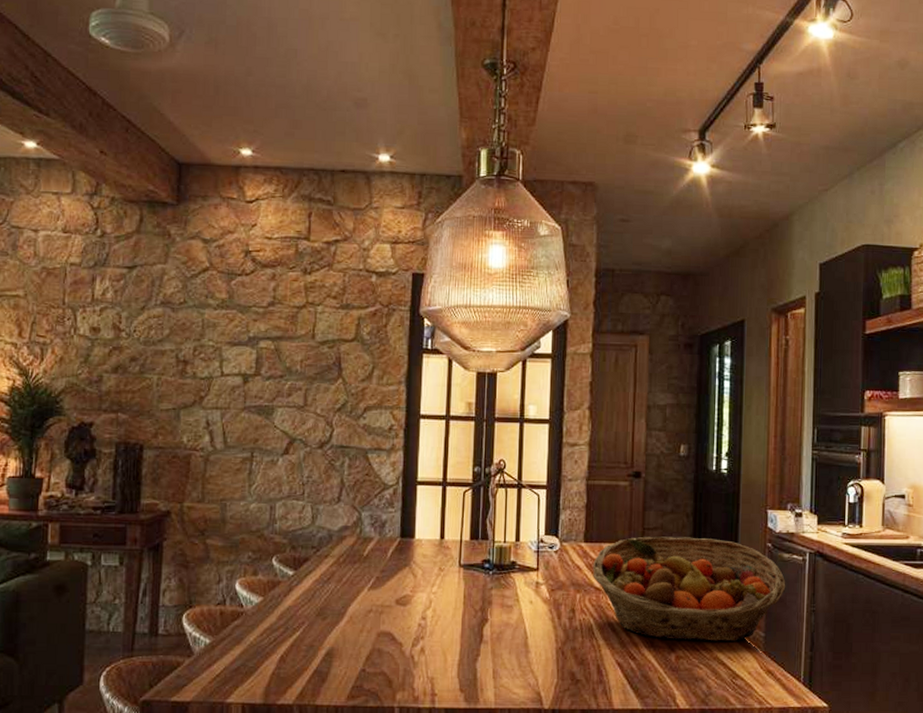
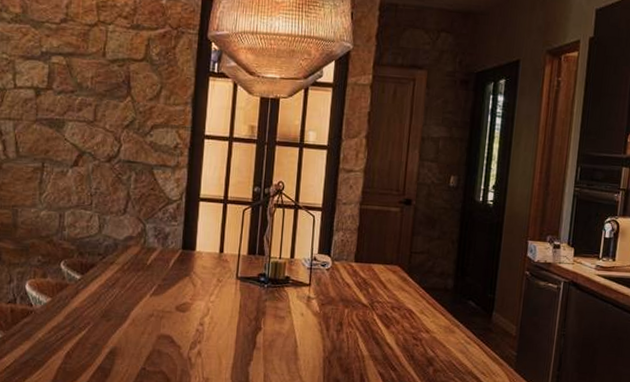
fruit basket: present [593,536,786,642] -> none [361,259,540,359]

